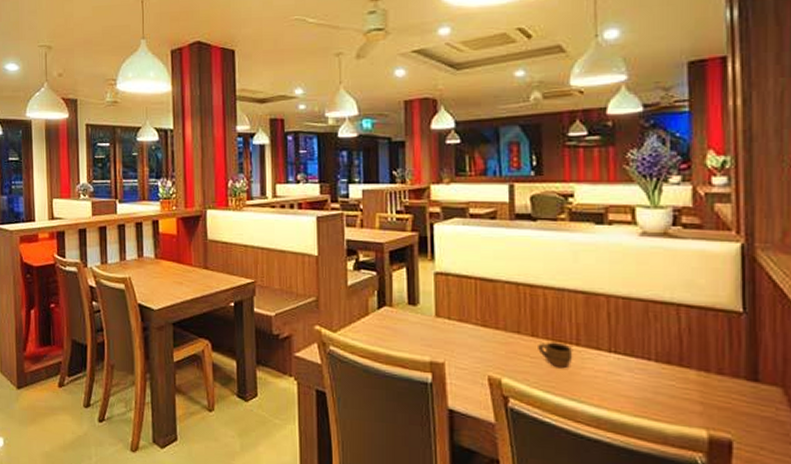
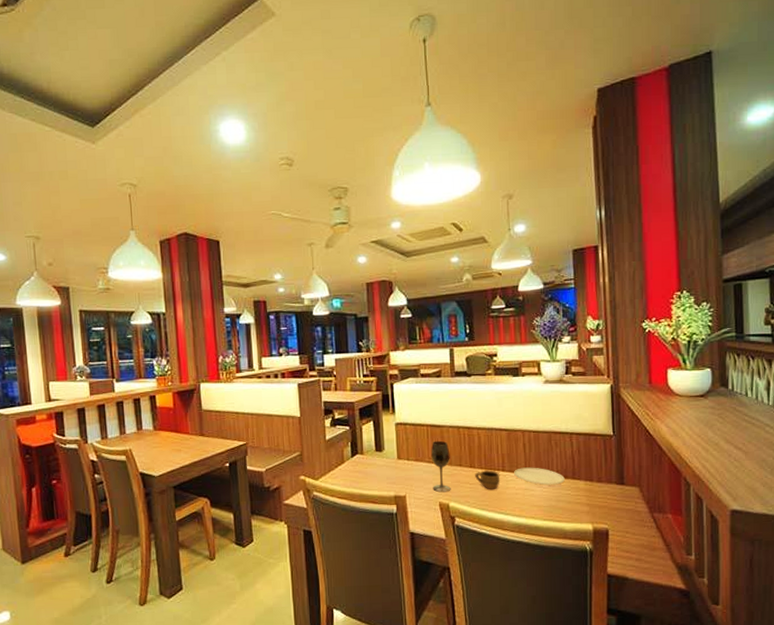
wine glass: none [479,298,505,365] -> present [430,440,451,493]
plate: none [593,343,667,372] -> present [514,467,565,486]

